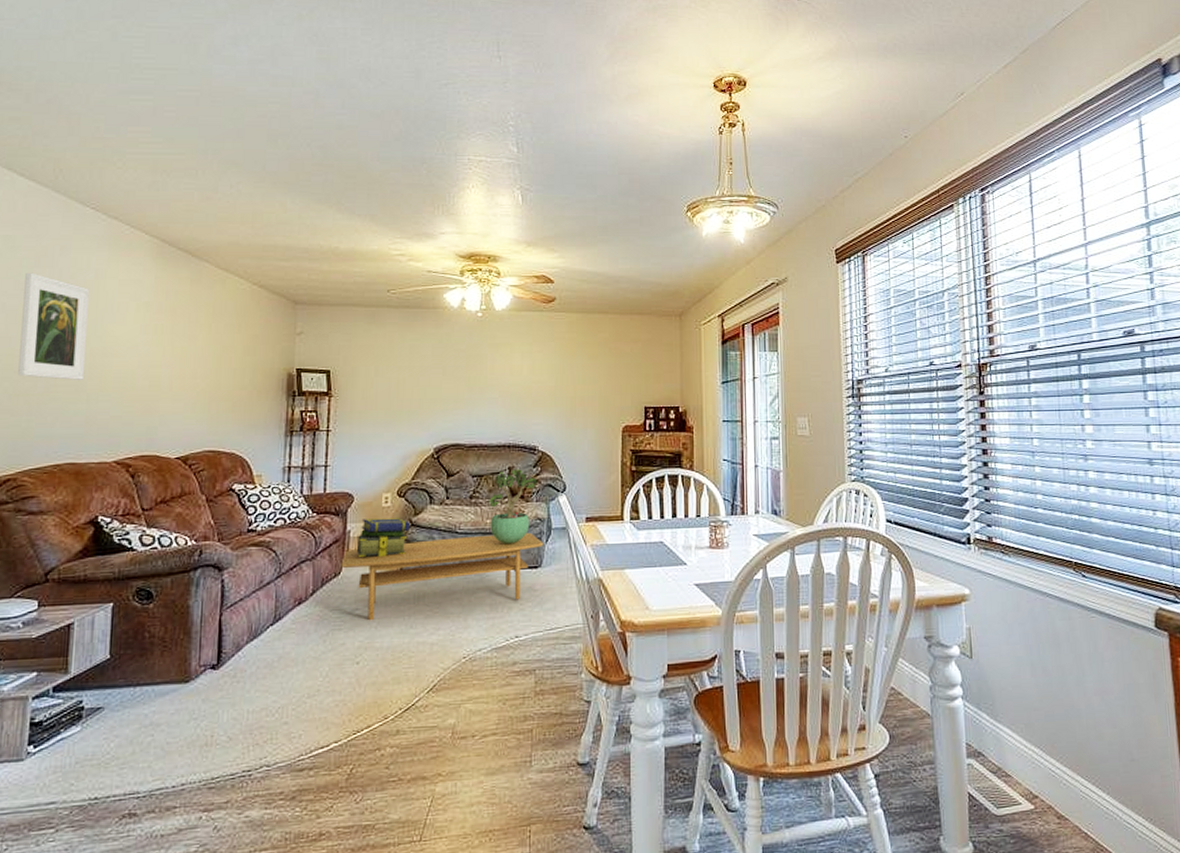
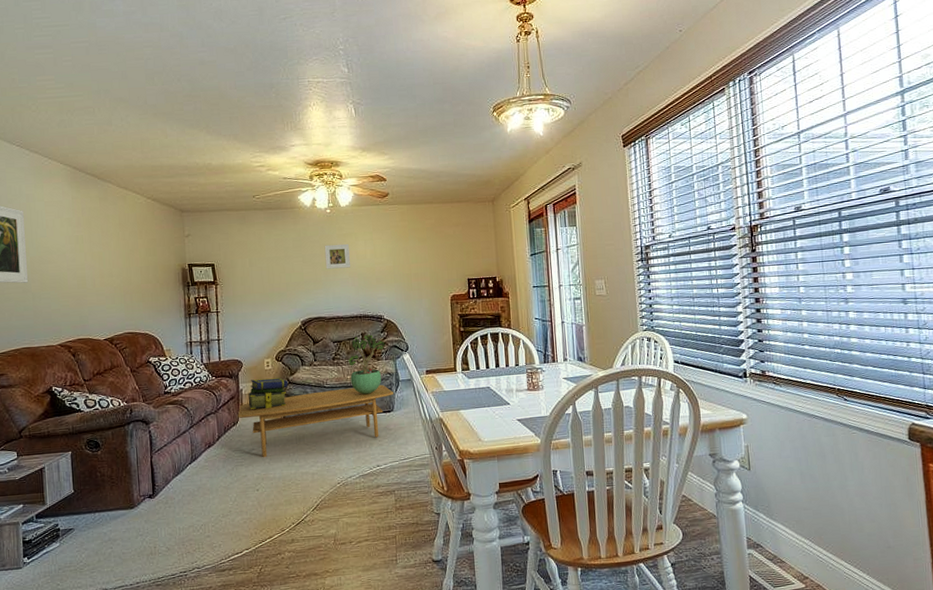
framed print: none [471,355,502,385] -> present [324,243,350,269]

